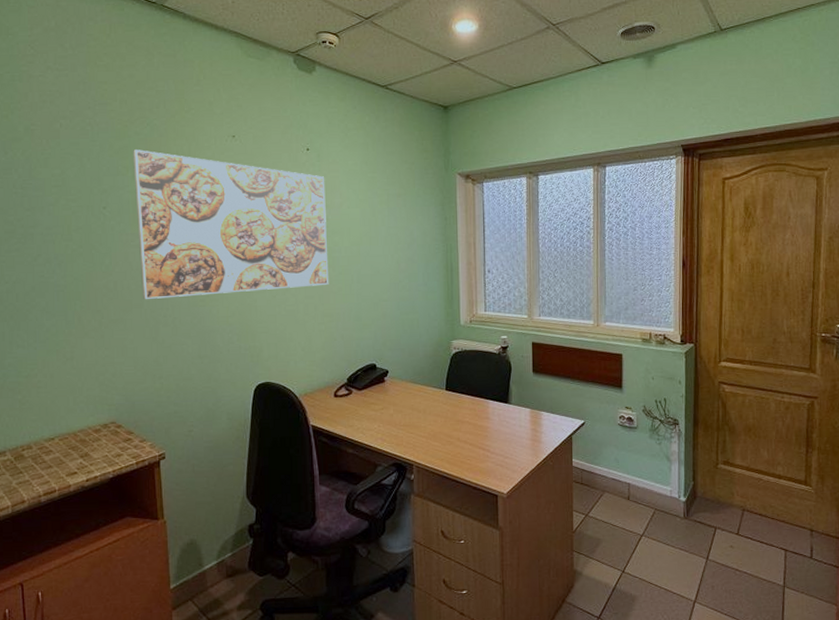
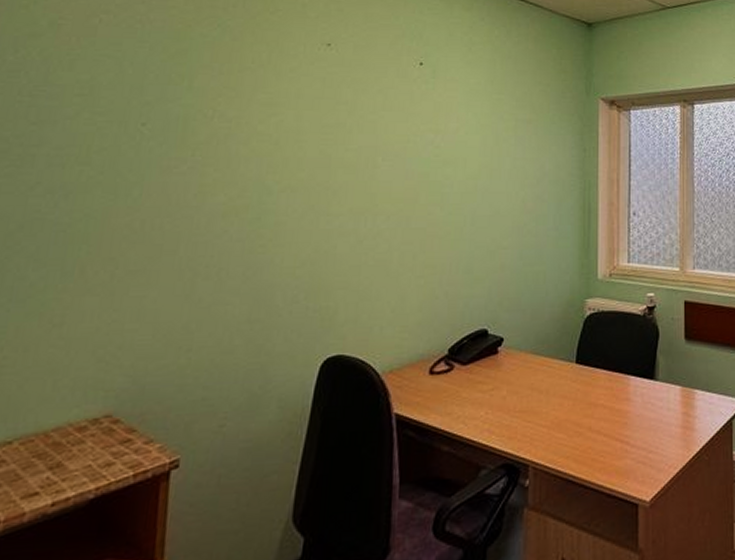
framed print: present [133,149,329,299] -> none [179,54,440,243]

